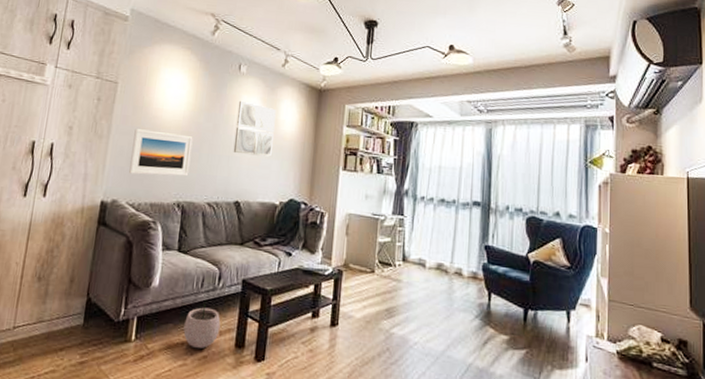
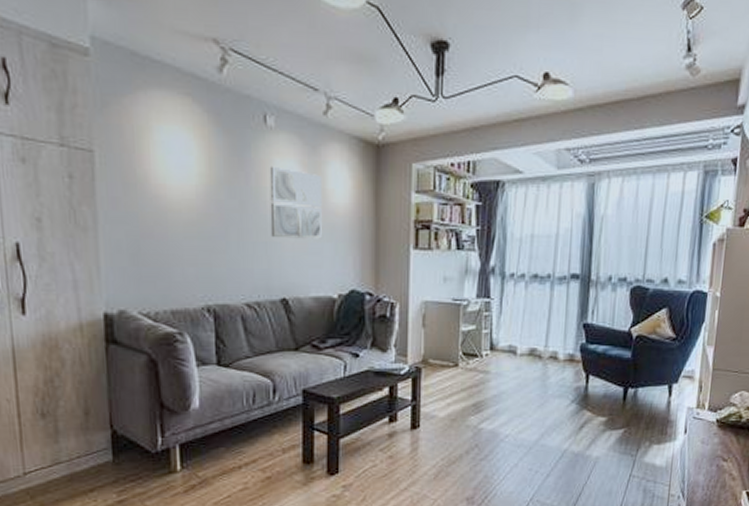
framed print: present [129,129,193,177] -> none [131,215,216,276]
plant pot: present [183,299,221,349] -> none [238,416,283,471]

